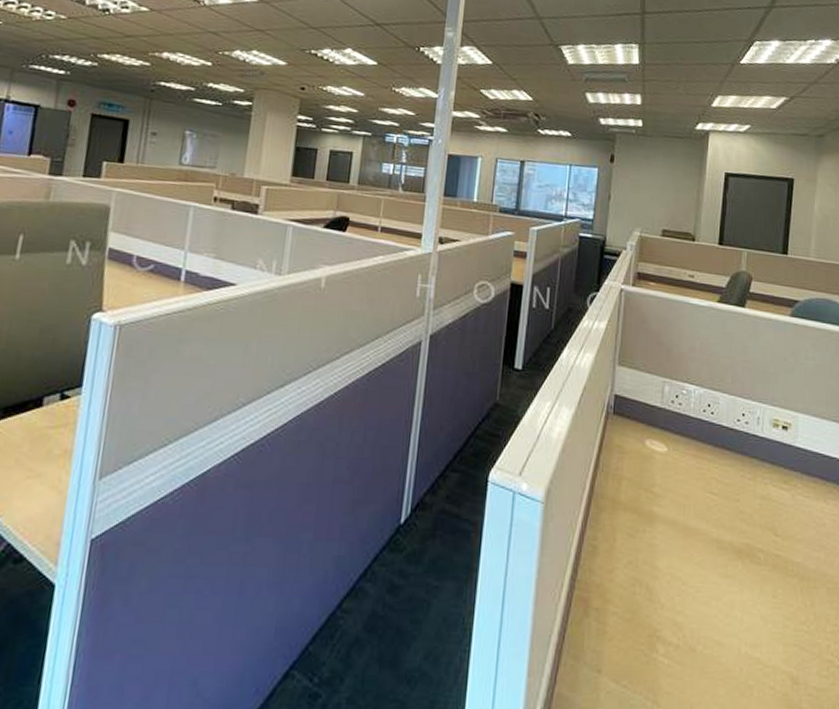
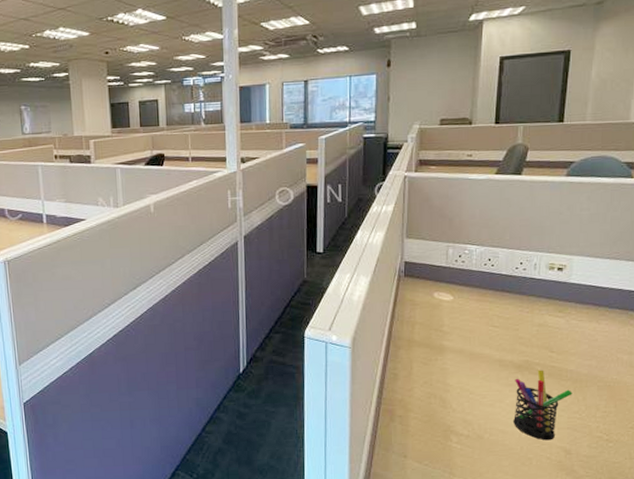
pen holder: none [732,558,799,661] -> present [514,370,573,441]

